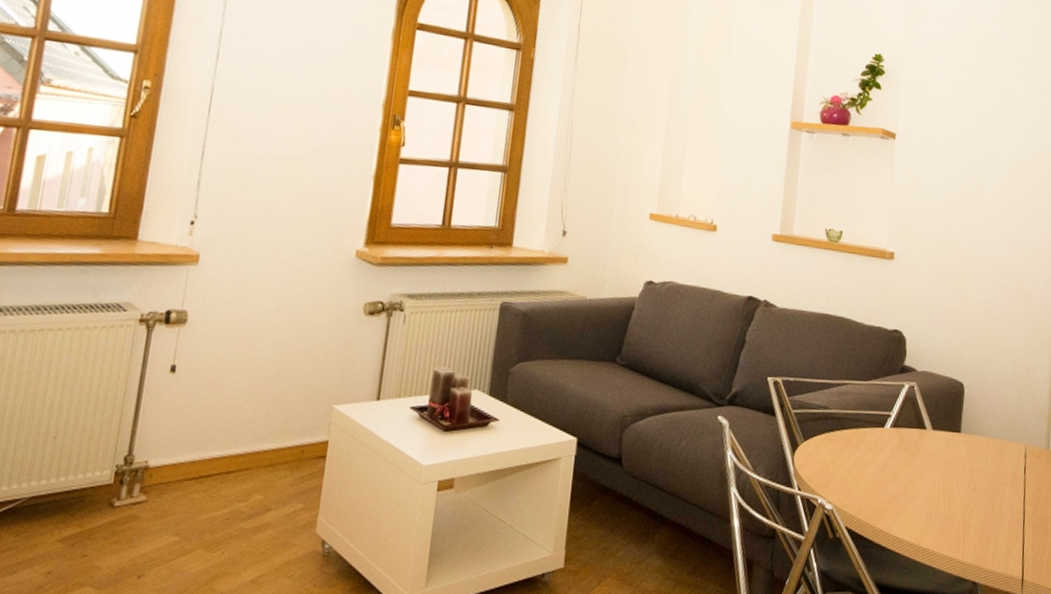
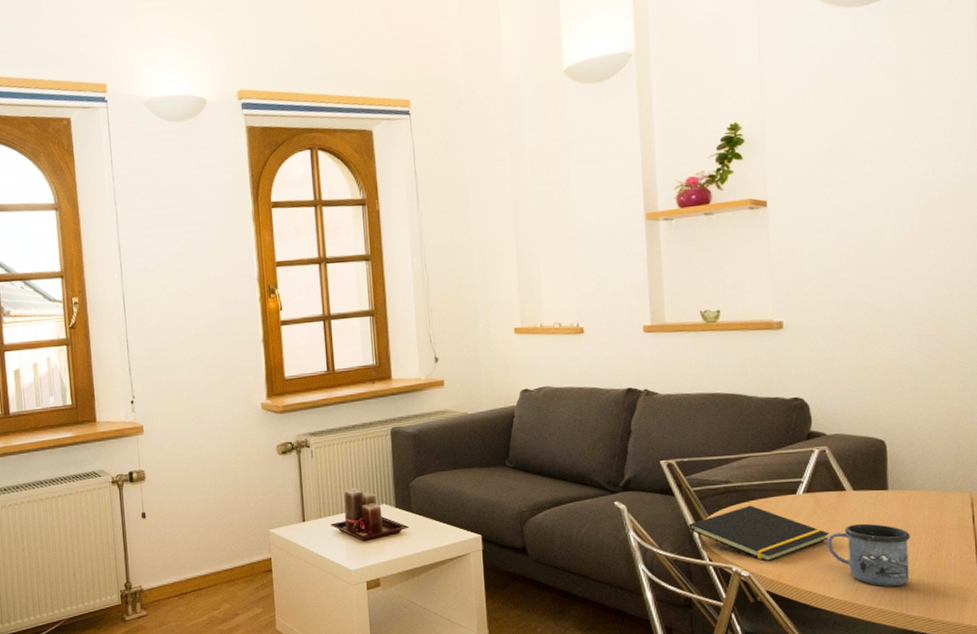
notepad: none [781,434,907,496] -> present [688,505,829,562]
mug: none [903,464,974,531] -> present [826,523,910,586]

